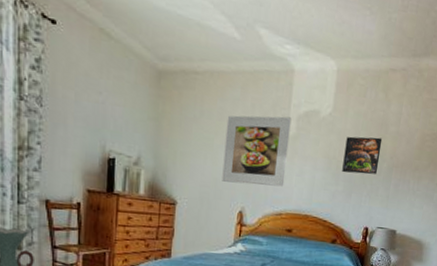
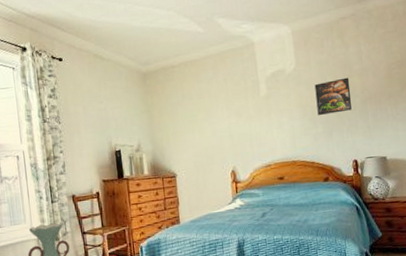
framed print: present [222,115,292,187] -> none [205,81,267,148]

